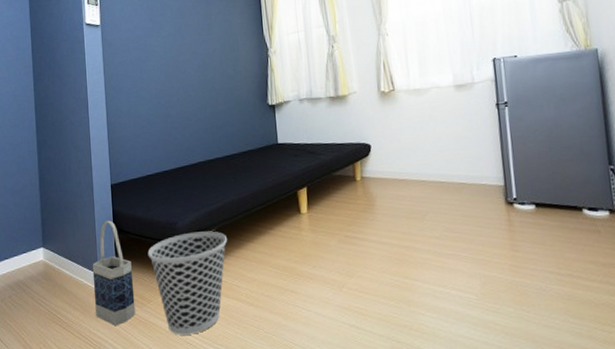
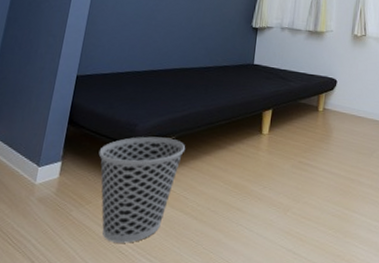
bag: present [92,220,136,326] -> none [24,111,79,226]

